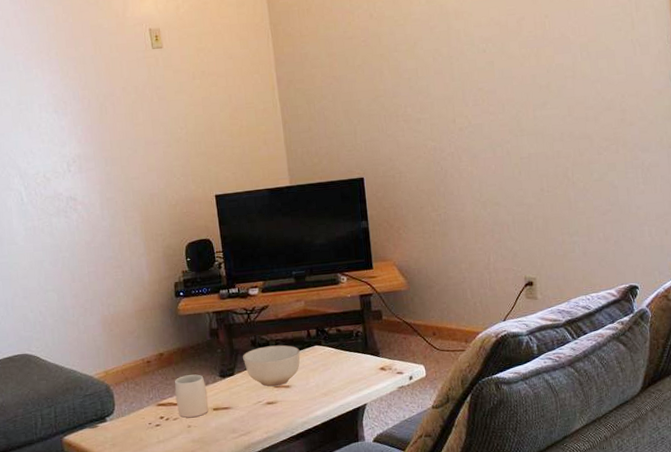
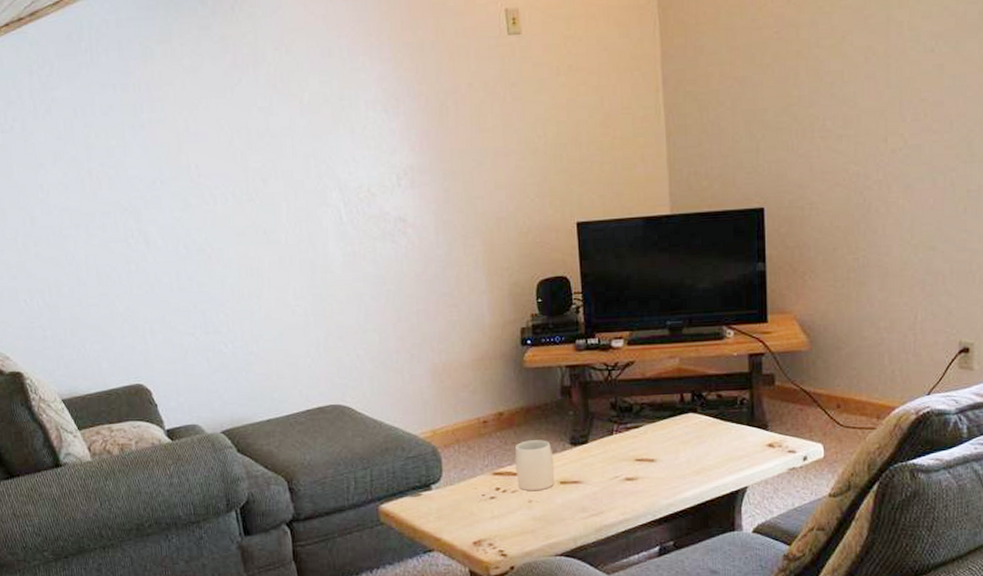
bowl: present [242,344,300,387] -> none [598,410,670,460]

